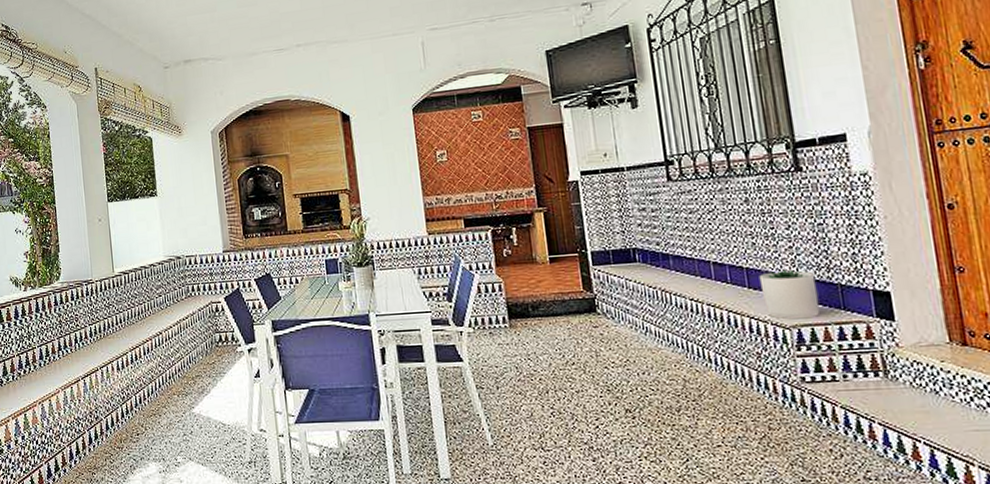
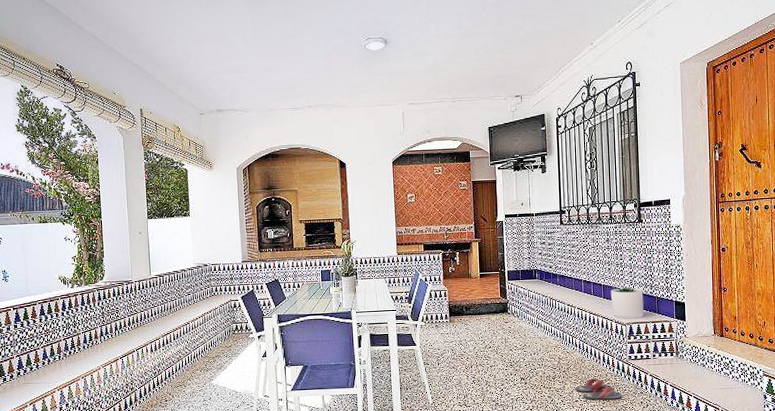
sandal: none [714,411,795,446] -> present [575,378,622,401]

